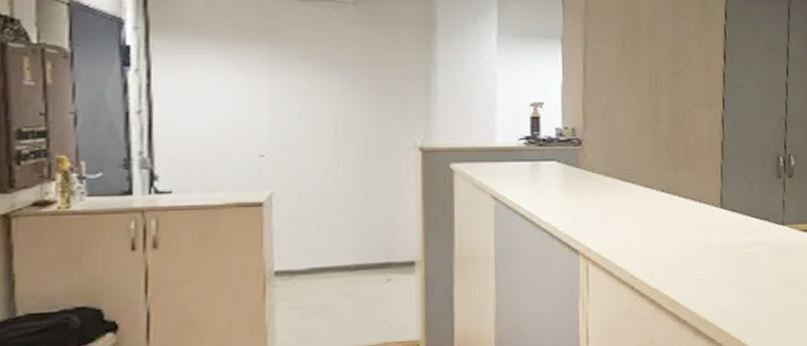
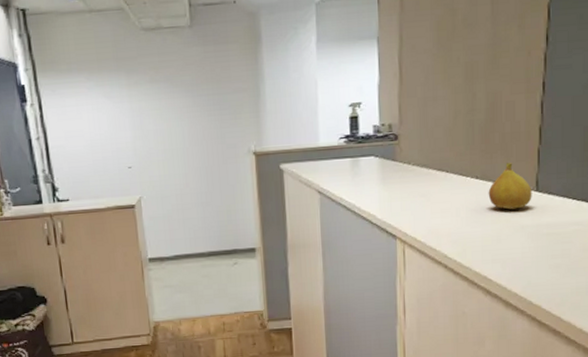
fruit: none [674,177,717,226] -> present [488,163,532,210]

